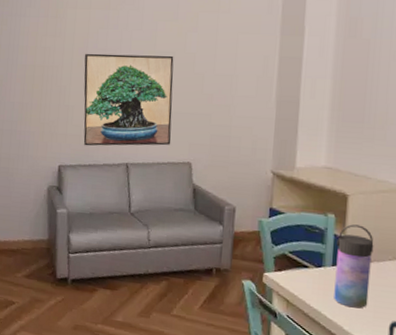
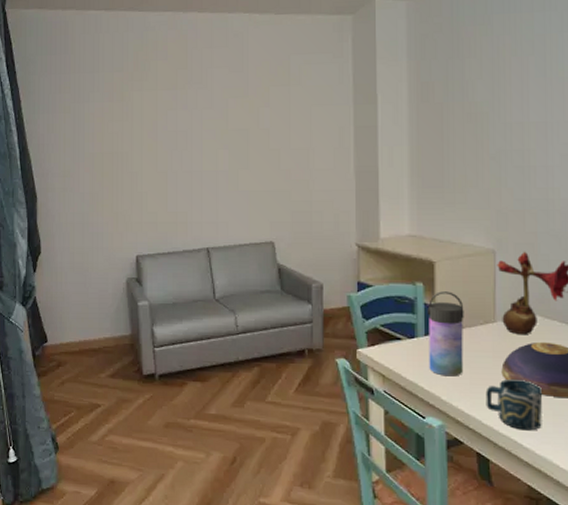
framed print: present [83,53,174,146] -> none [154,132,252,233]

